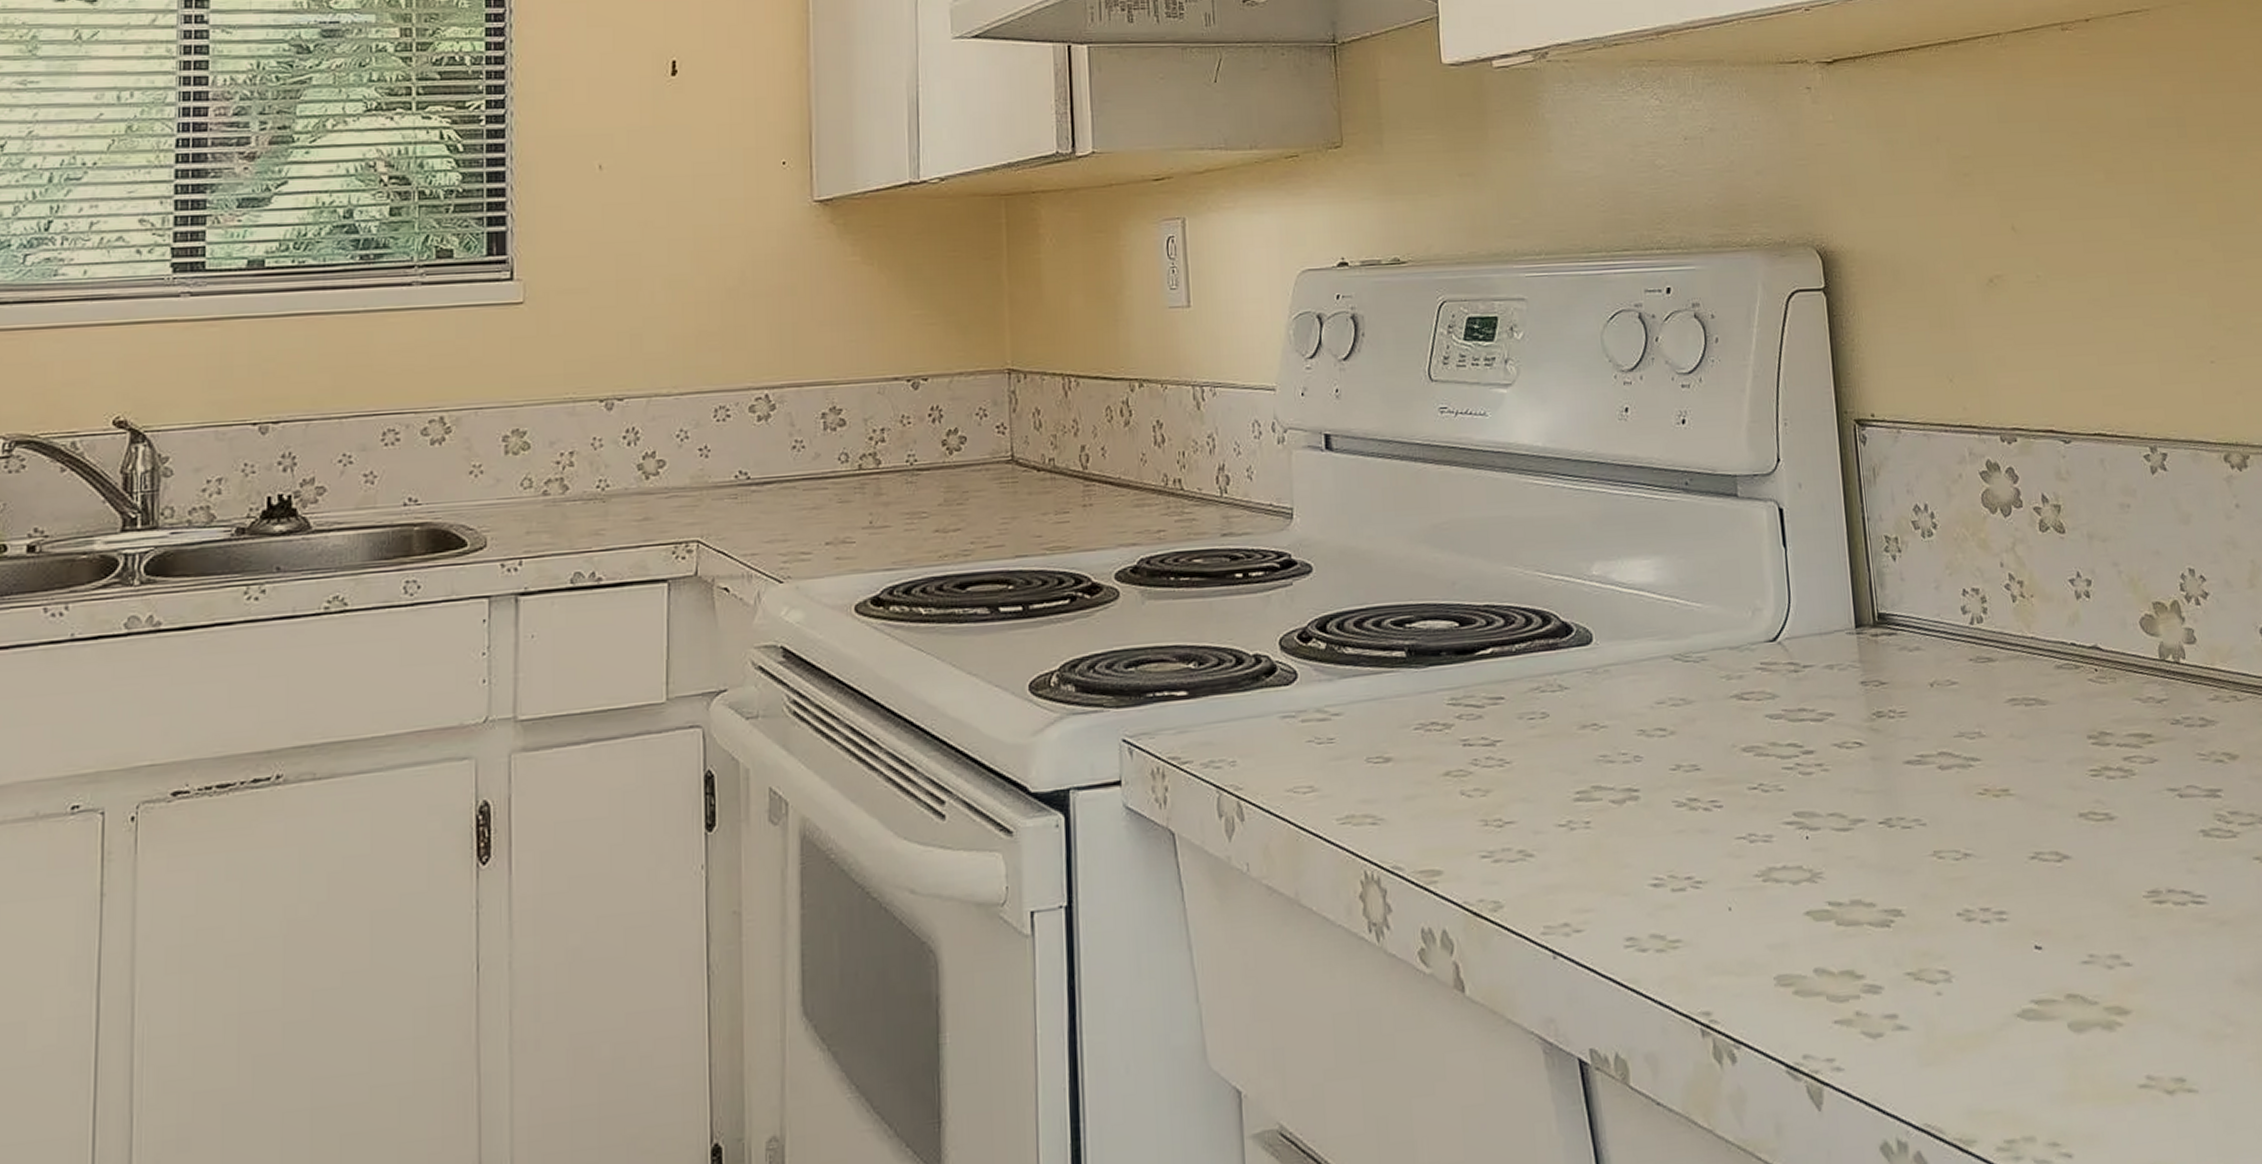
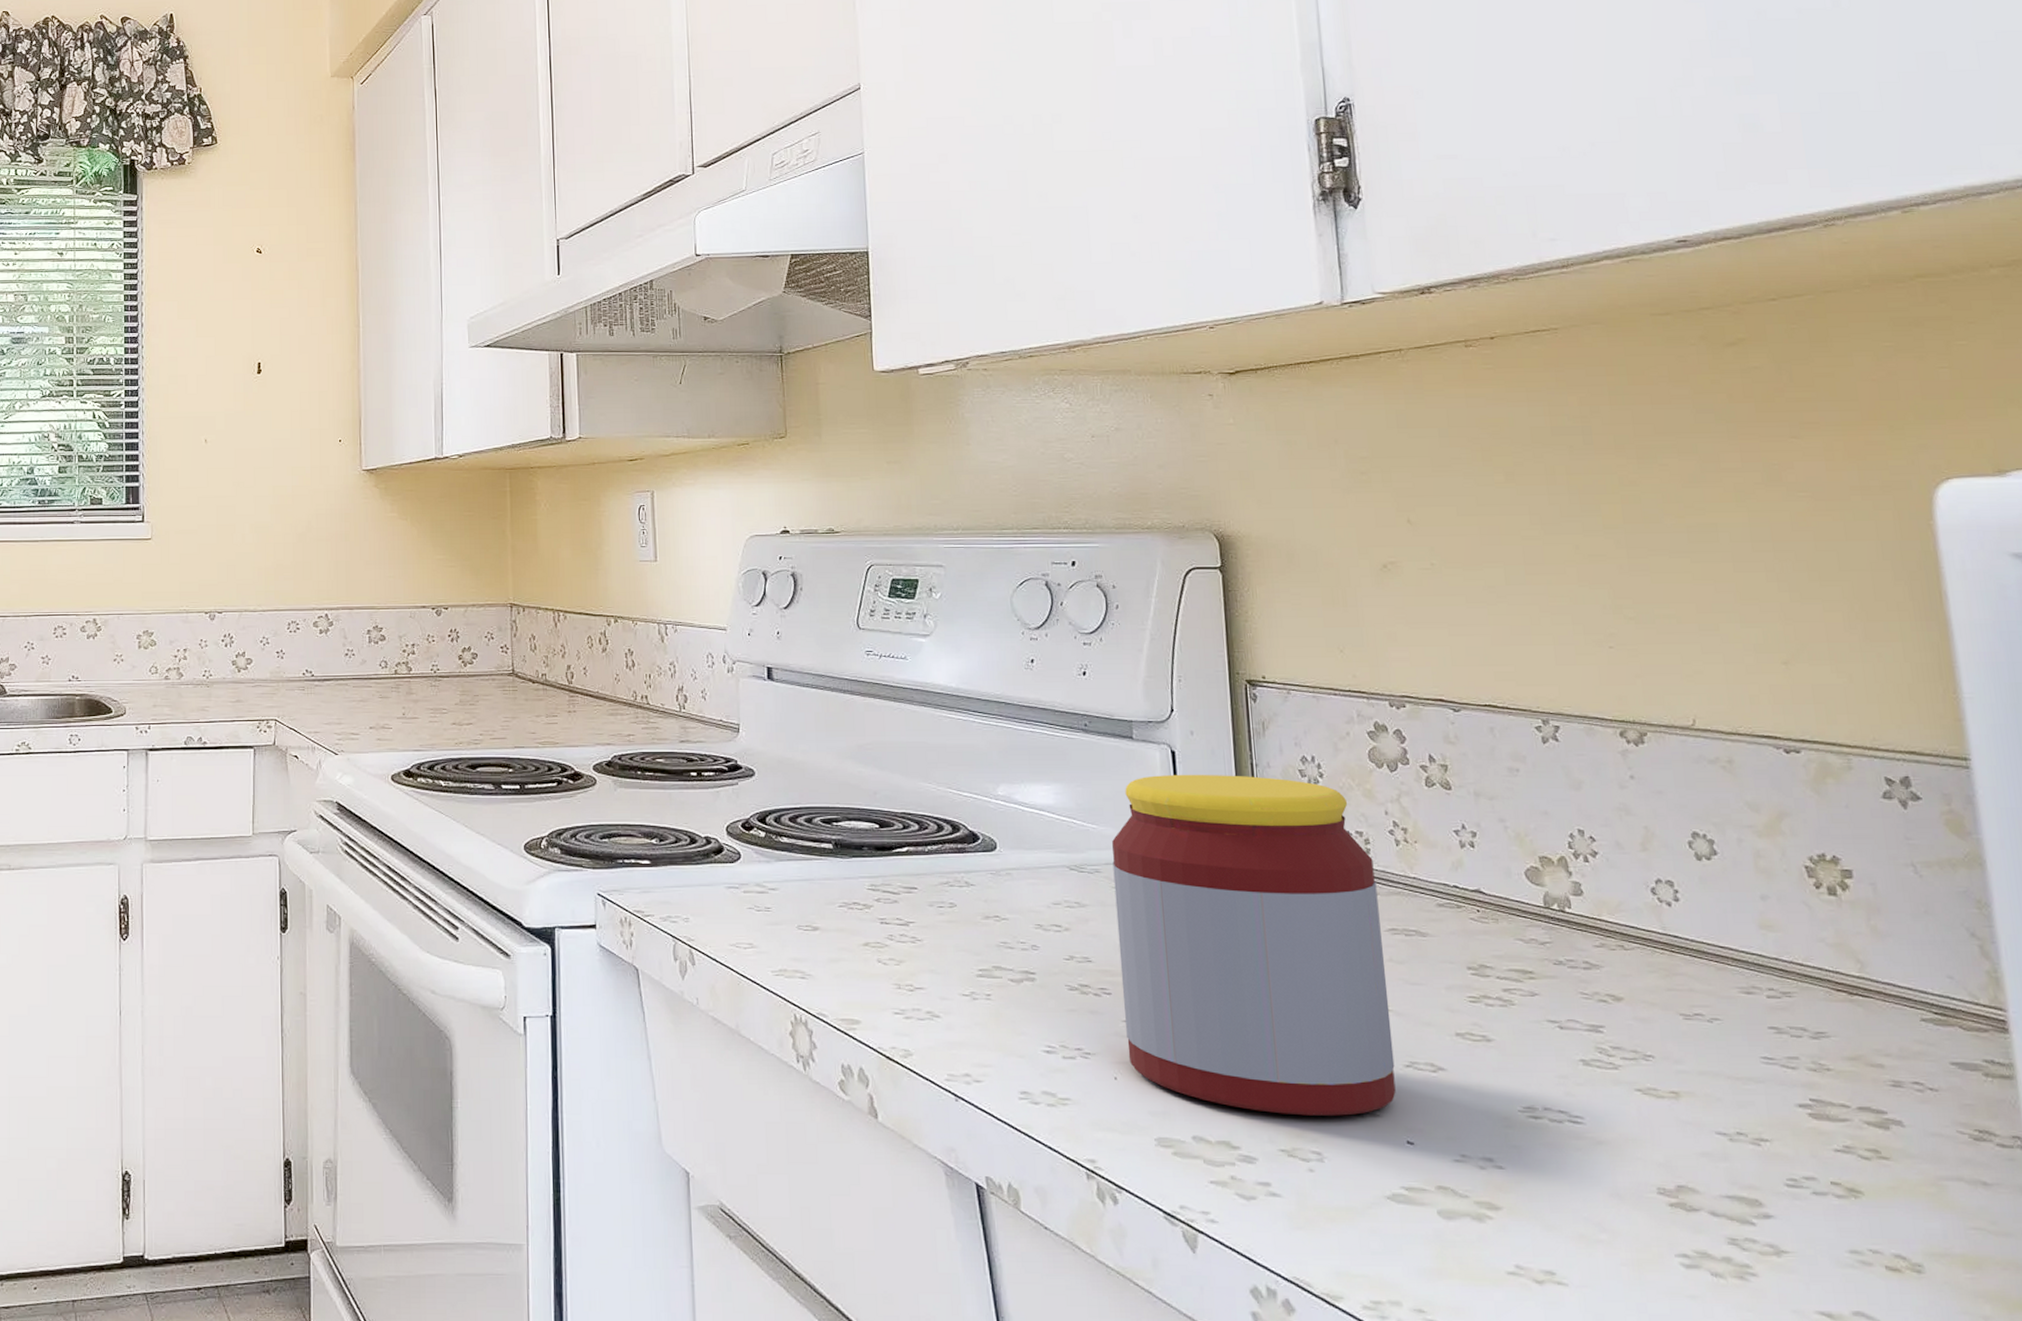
jar: none [1718,532,2022,931] -> present [1112,774,1396,1116]

